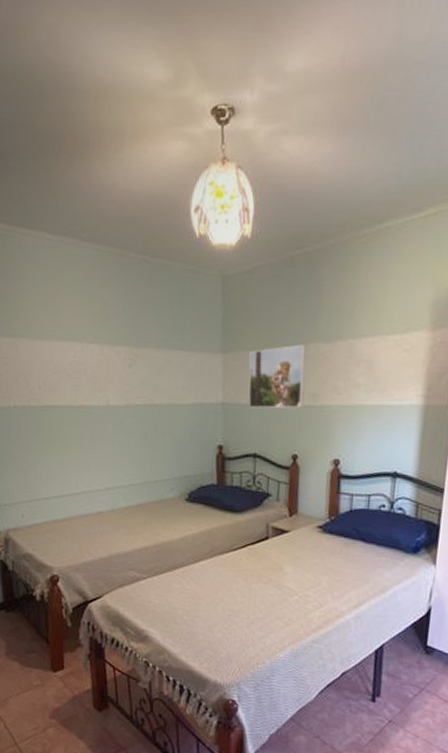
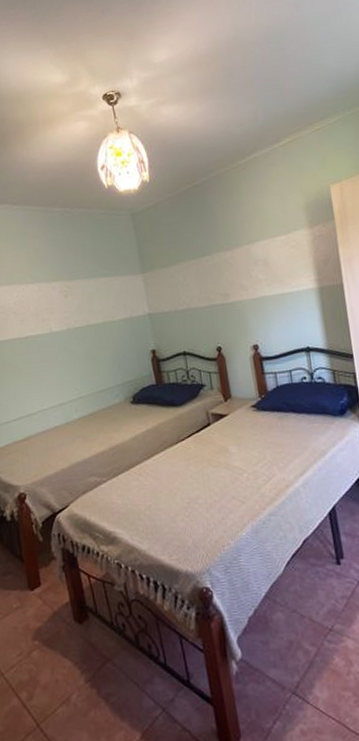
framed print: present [248,344,306,409] -> none [164,255,218,314]

